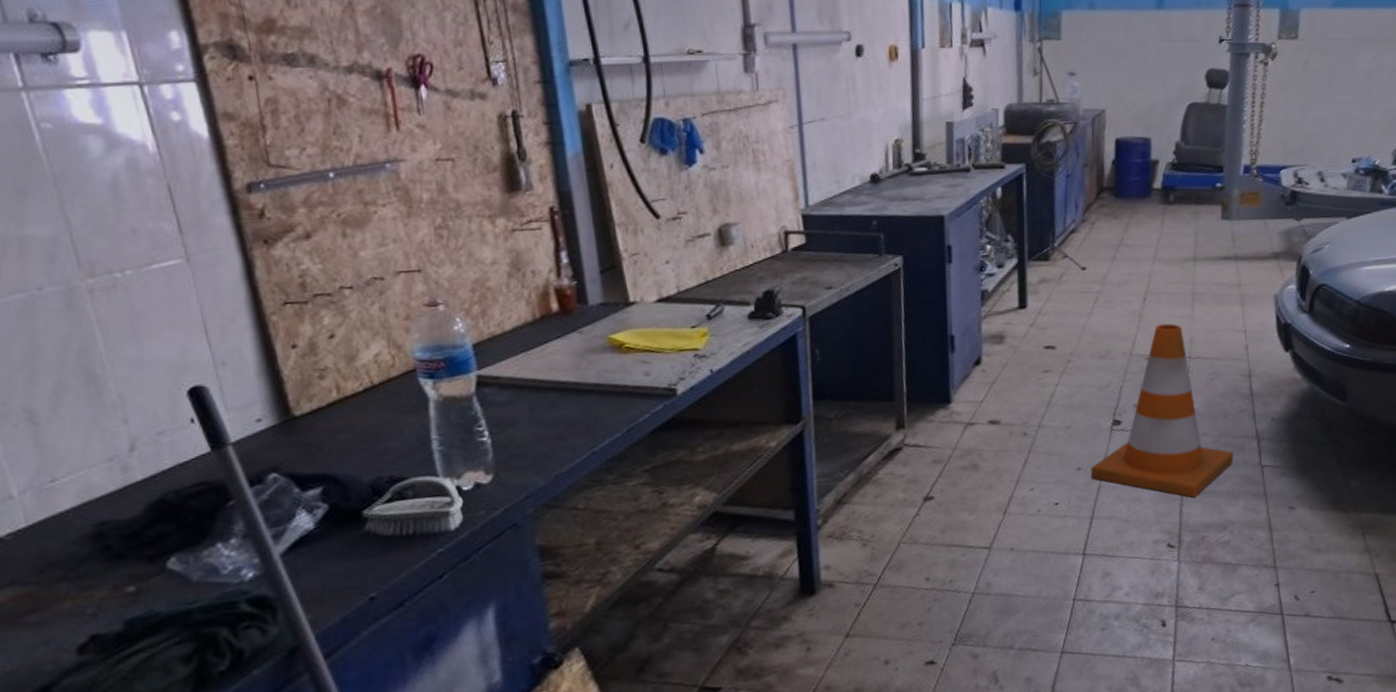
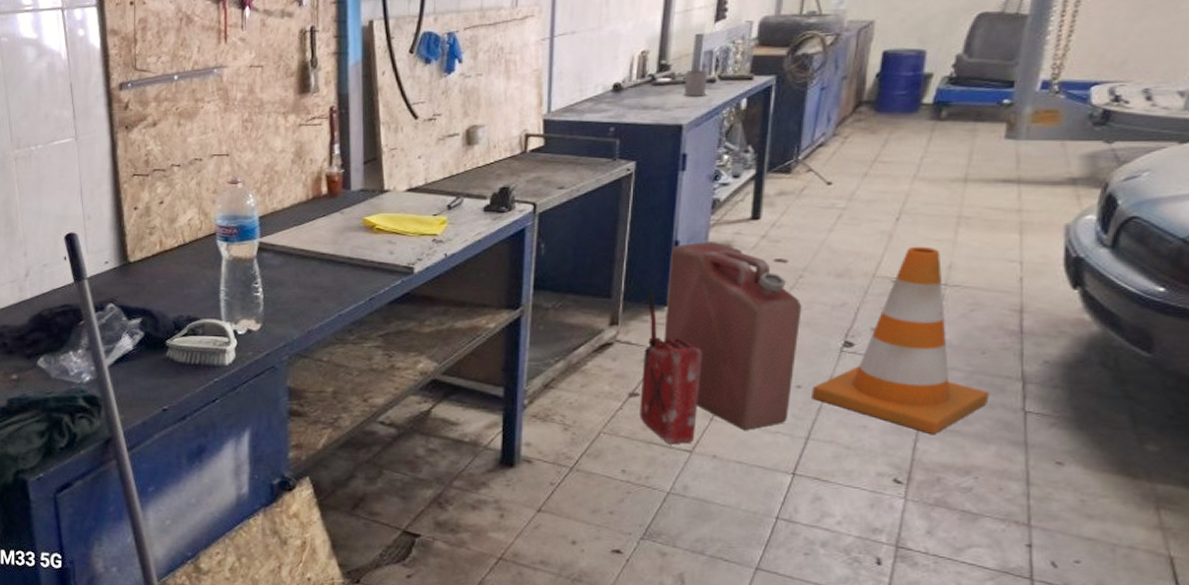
fuel can: none [930,391,992,544] -> present [639,292,703,445]
mug: none [934,159,963,187] -> present [678,70,708,97]
jerry can: none [947,334,1074,519] -> present [664,242,802,430]

